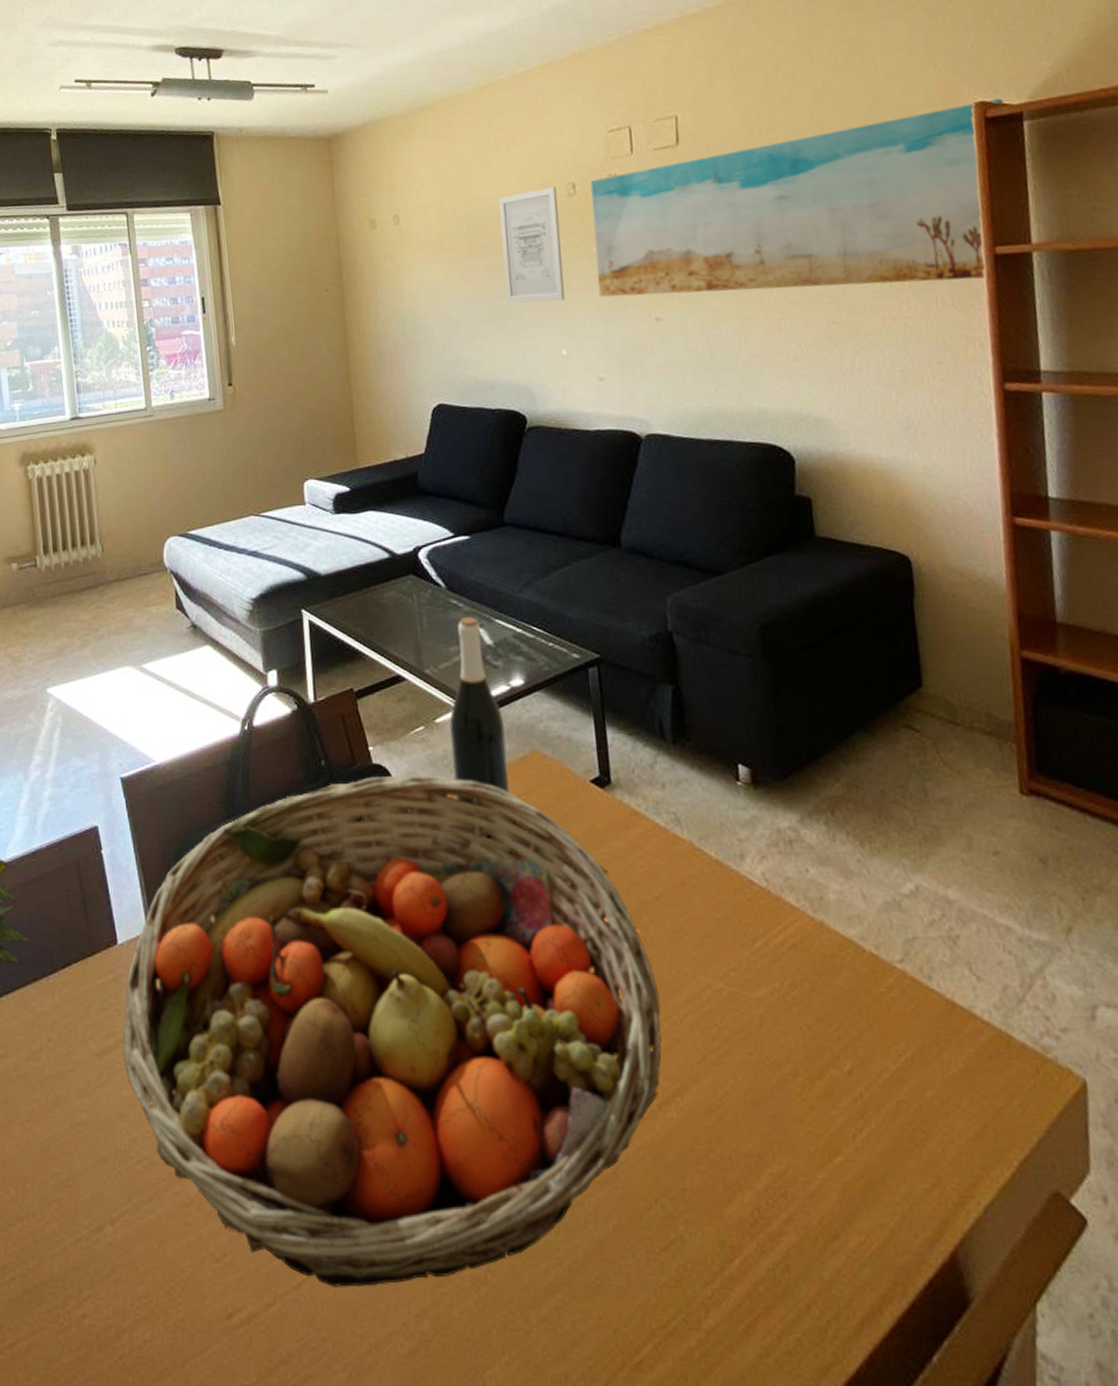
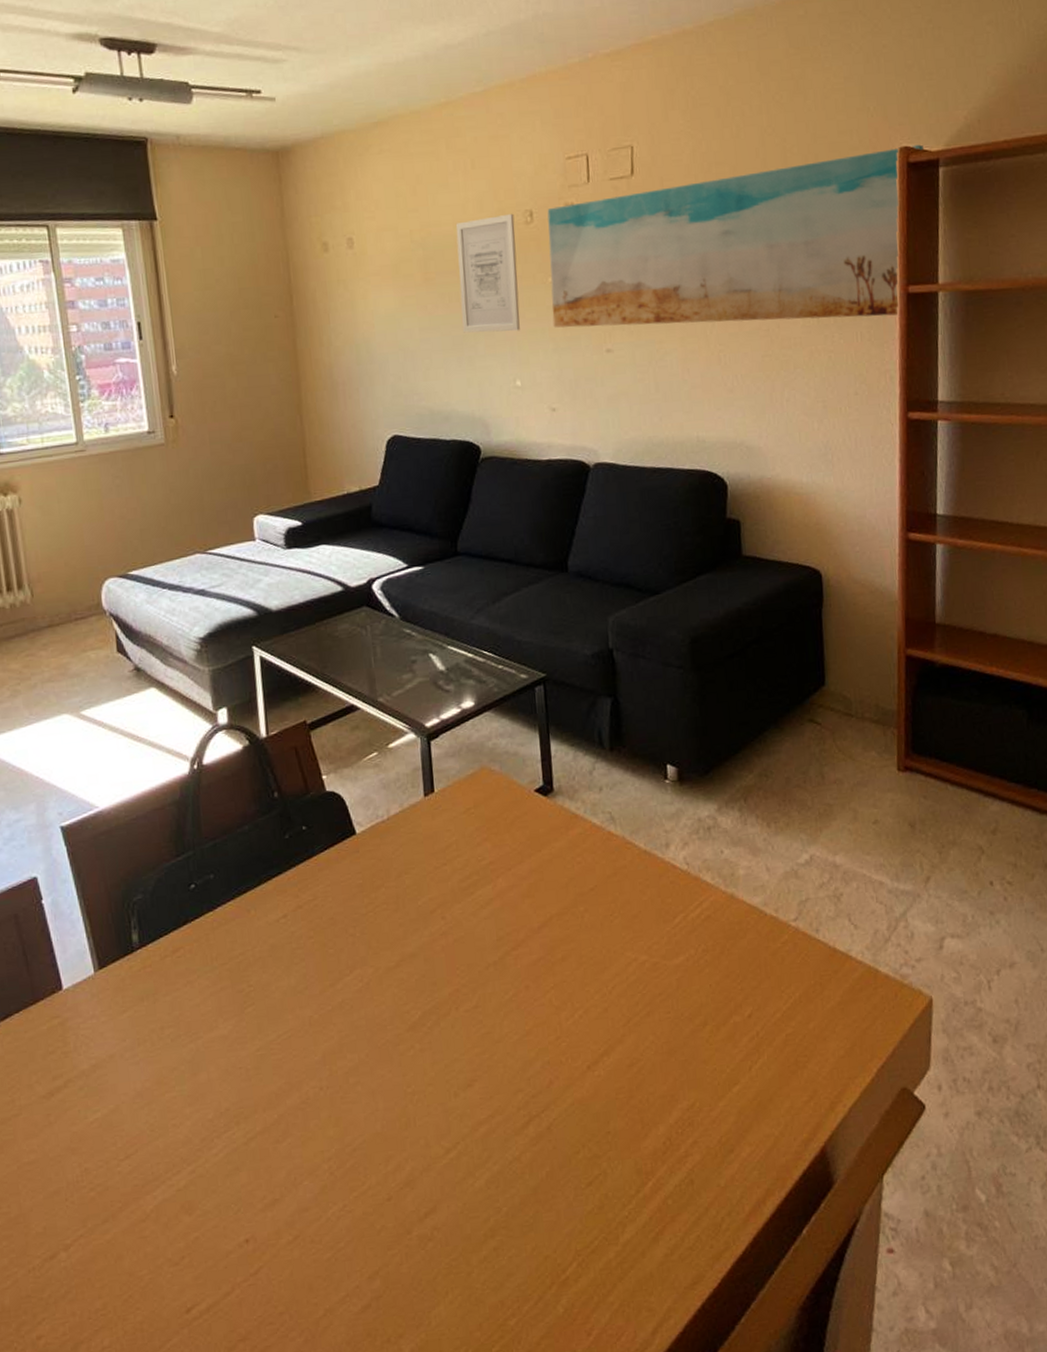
fruit basket: present [122,775,662,1288] -> none [70,797,593,1267]
wine bottle: present [449,615,510,838] -> none [402,643,460,851]

